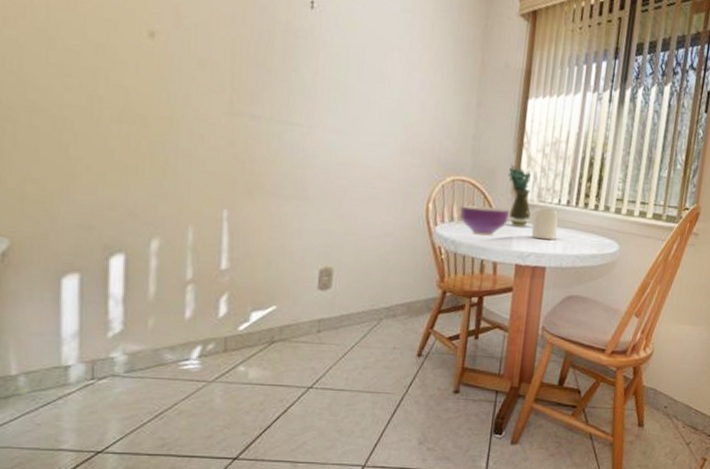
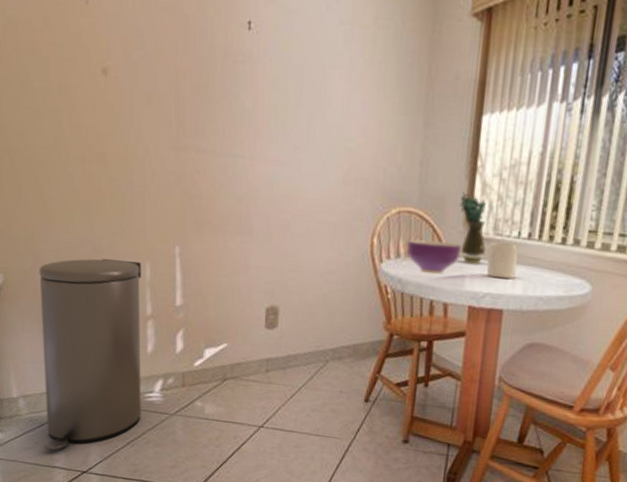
pedal bin: none [48,222,183,431] -> present [39,258,142,450]

